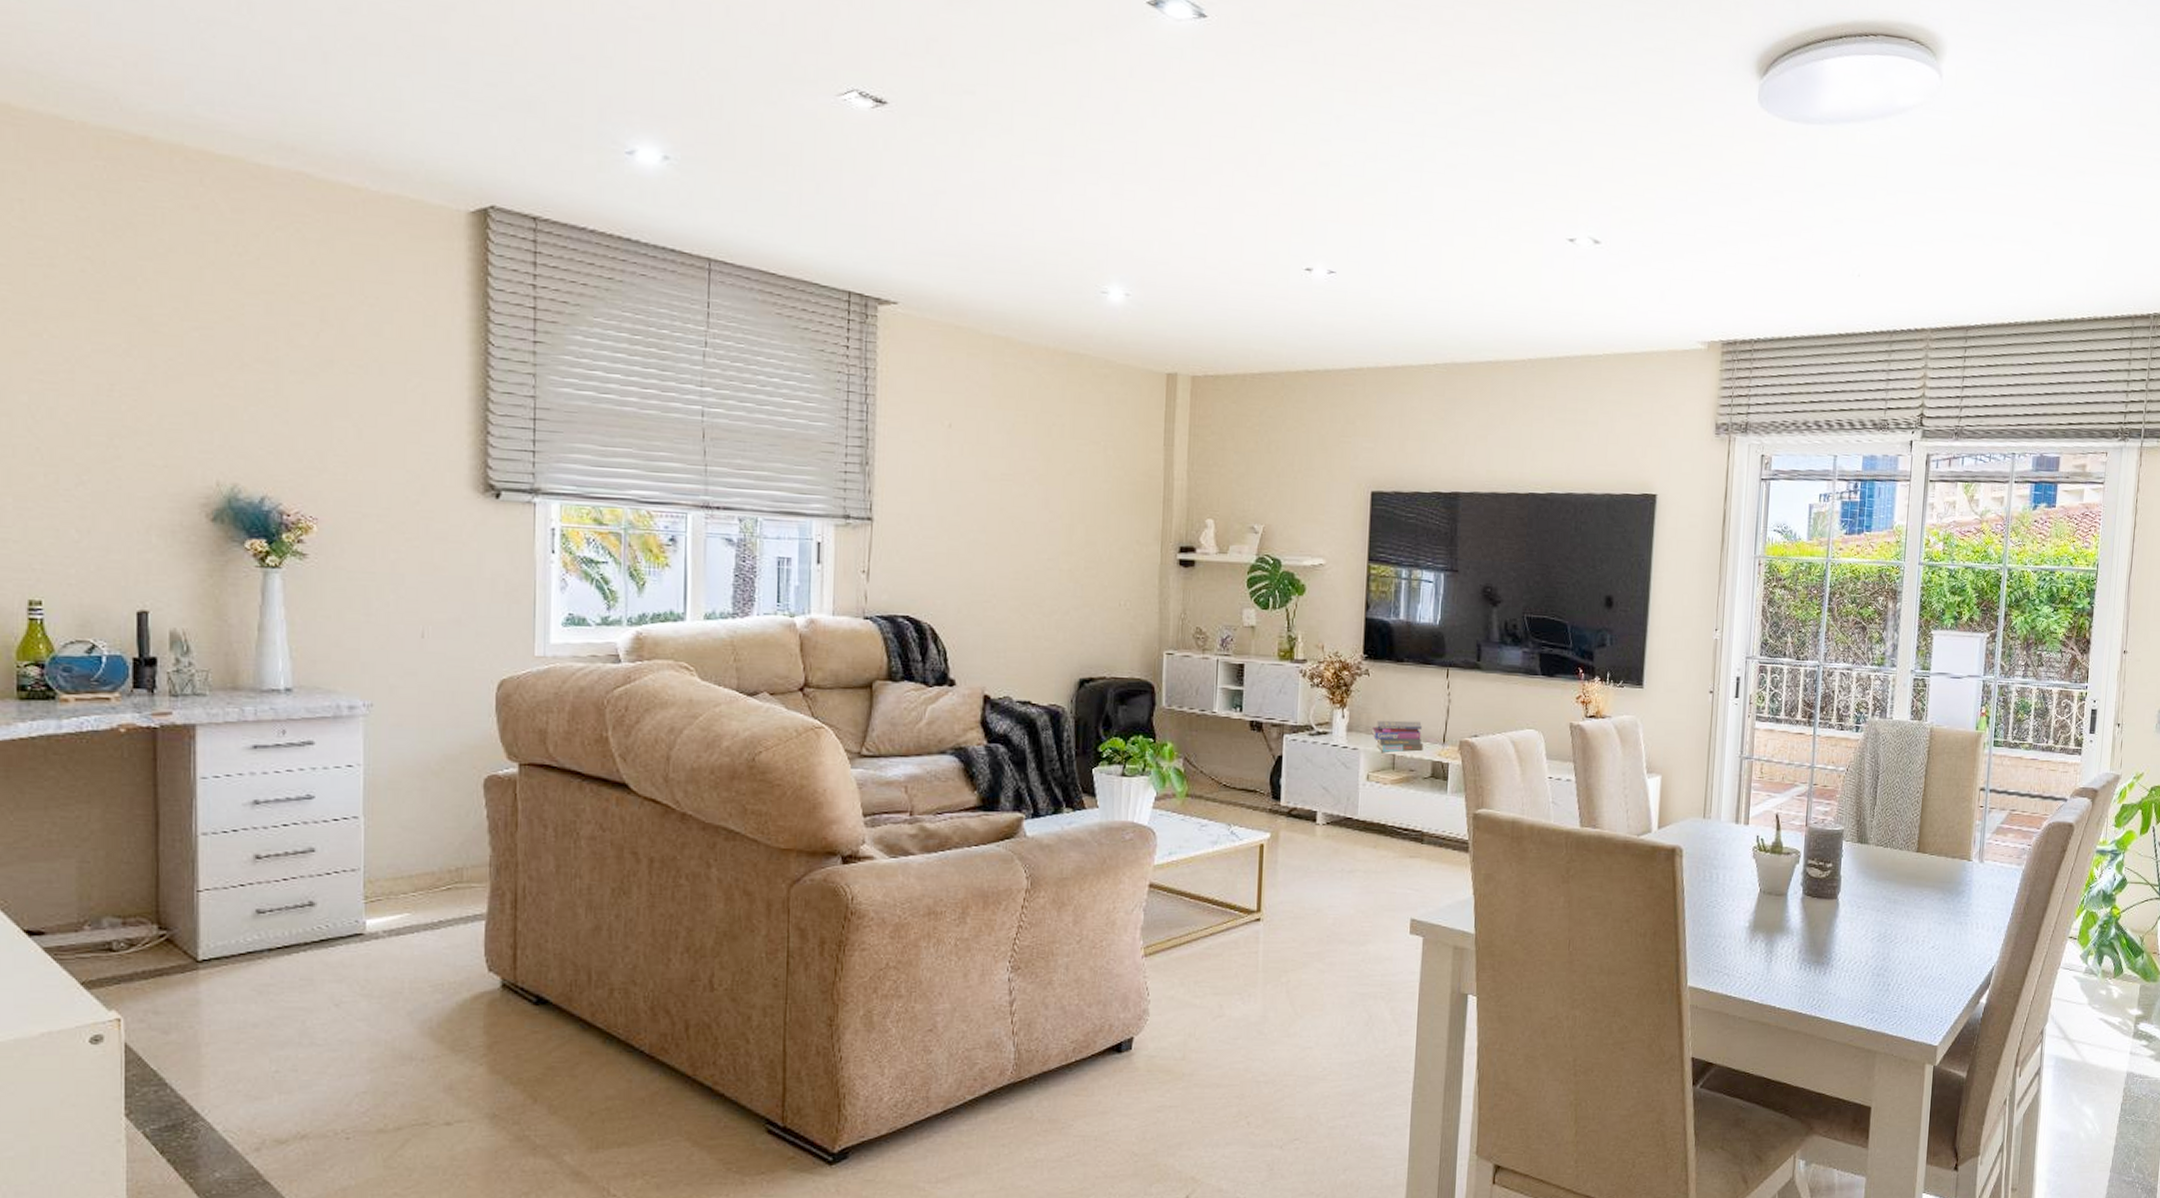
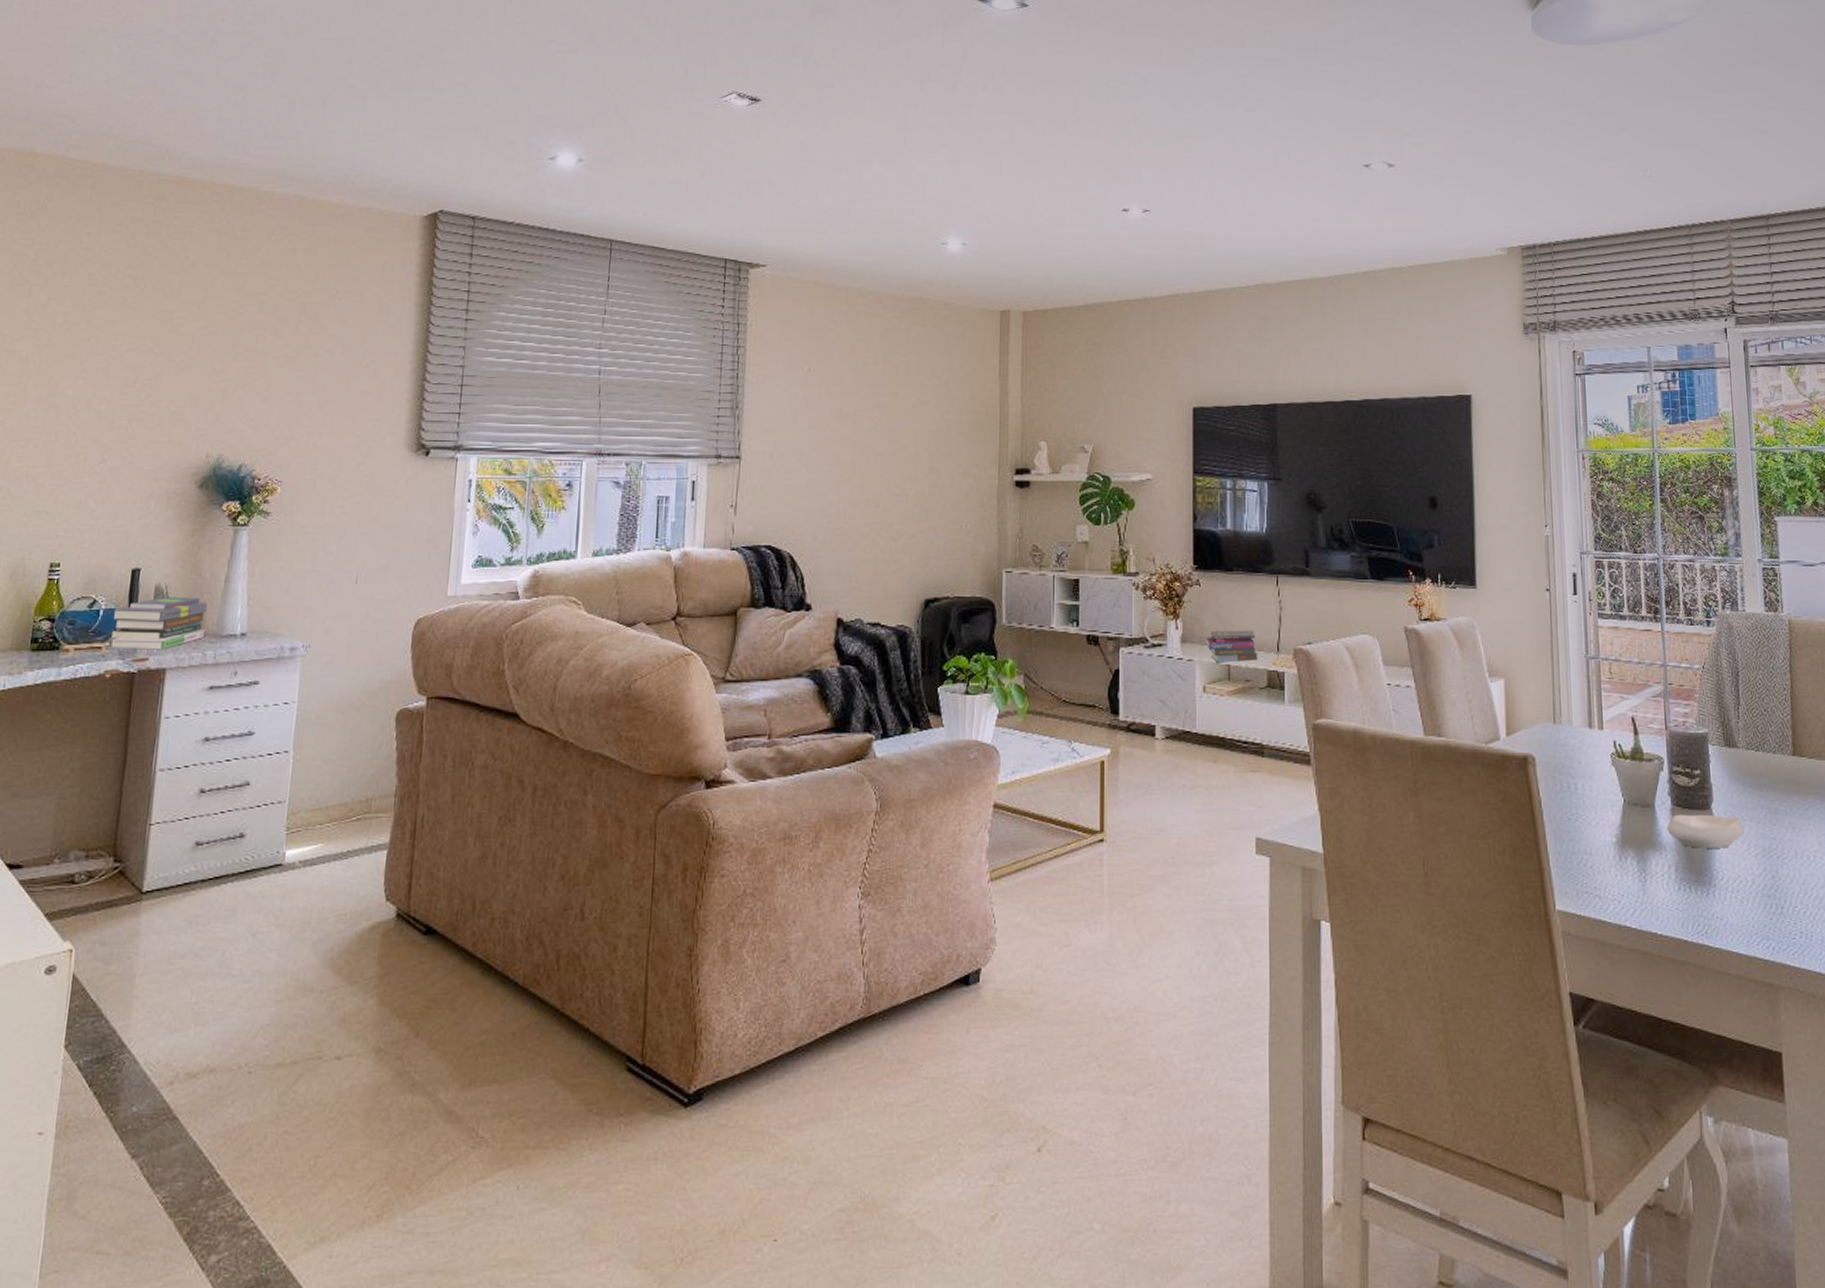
books: none [119,644,239,704] -> present [110,597,207,650]
bowl: none [1795,903,1865,933] -> present [1666,814,1744,848]

